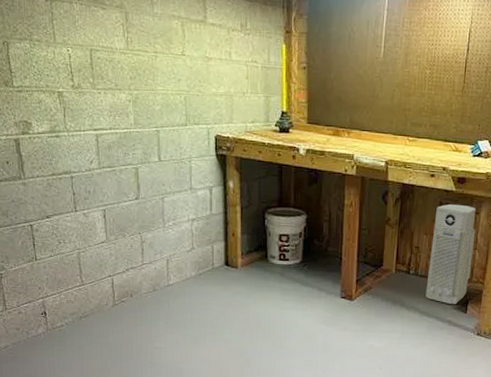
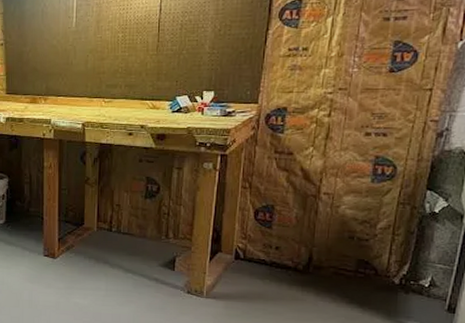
air purifier: present [425,204,476,305] -> none [129,160,180,262]

